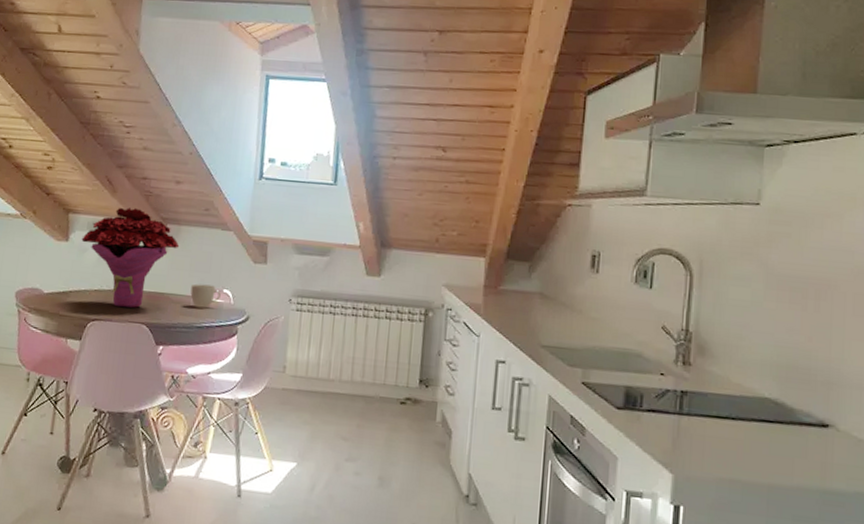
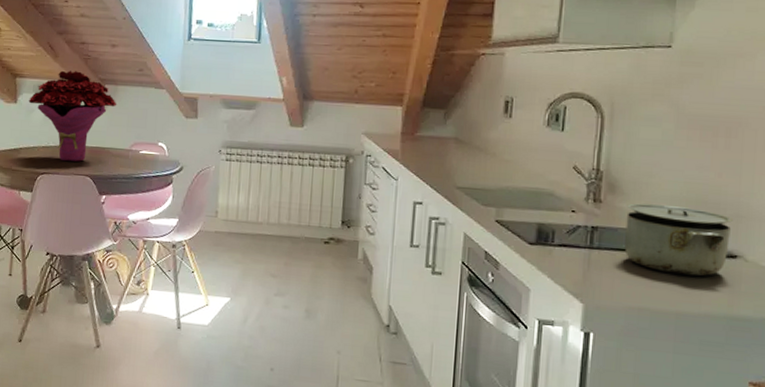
cup: present [190,283,221,309] -> none [129,138,156,161]
saucepan: none [715,367,824,447] -> present [624,203,733,277]

